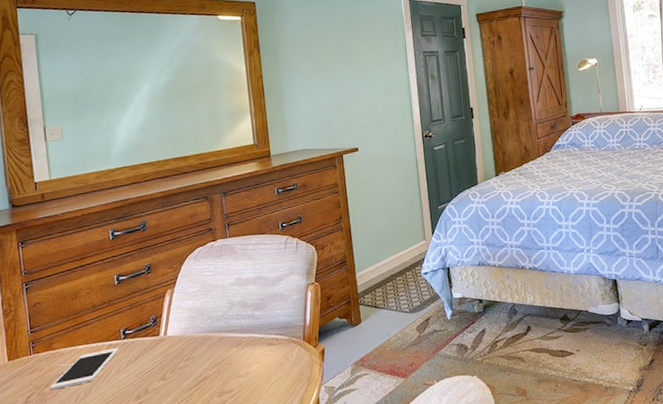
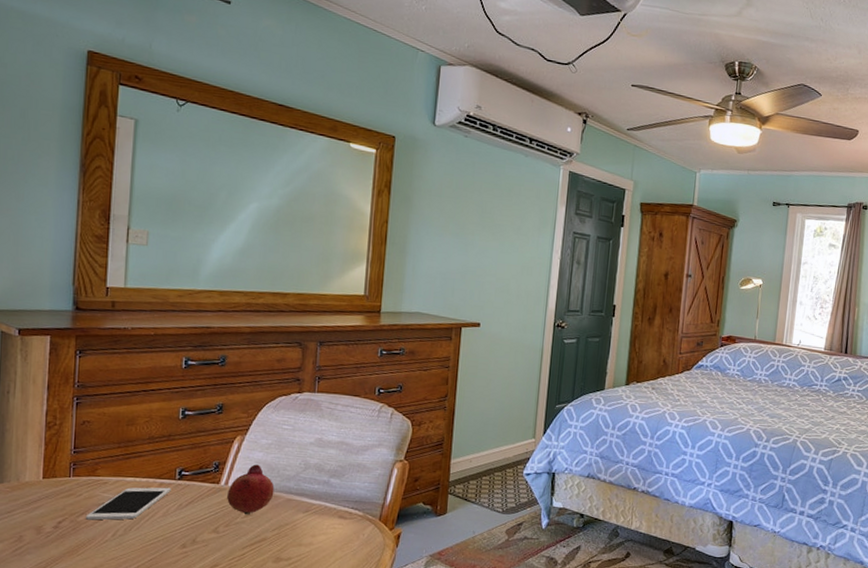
fruit: none [167,311,208,359] -> present [227,464,275,515]

